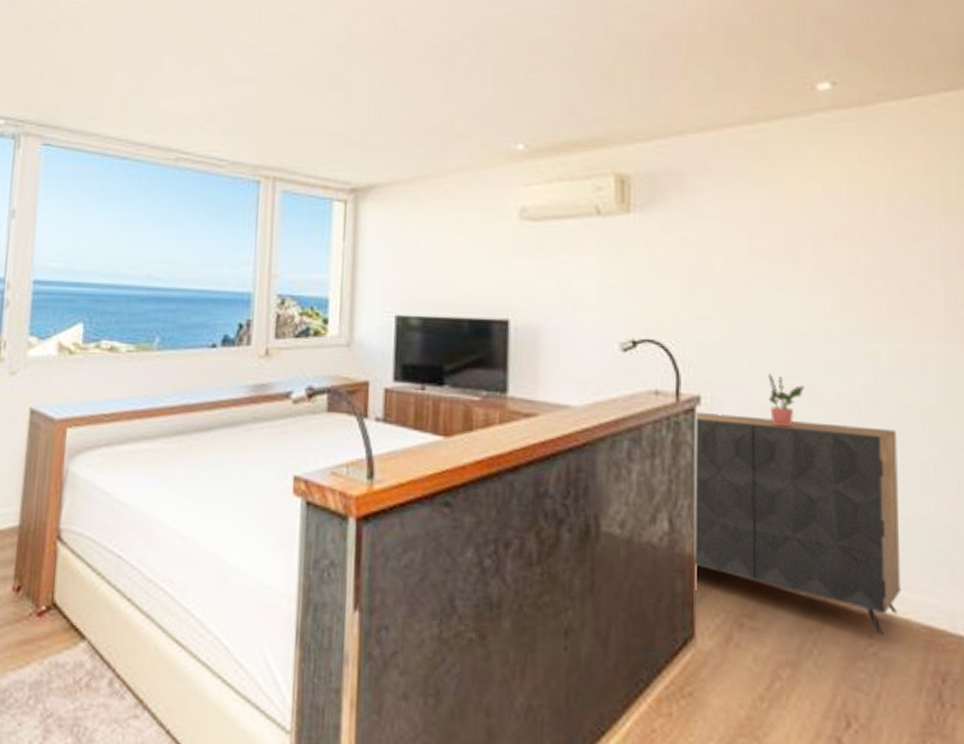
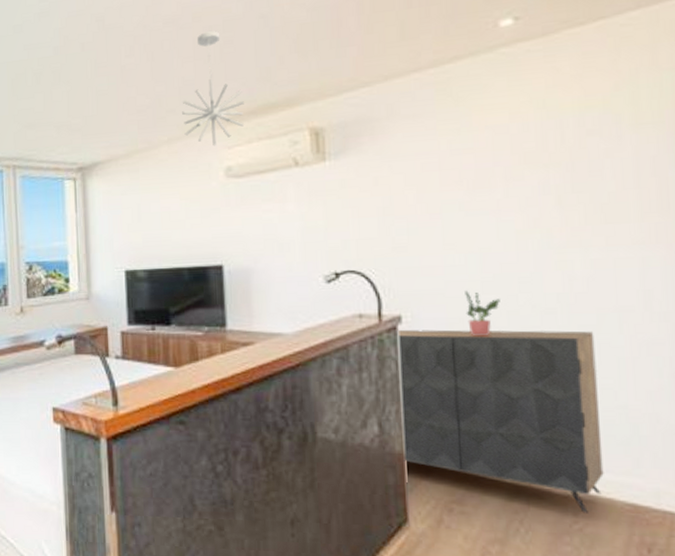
pendant light: none [476,52,546,182] -> present [182,31,244,146]

